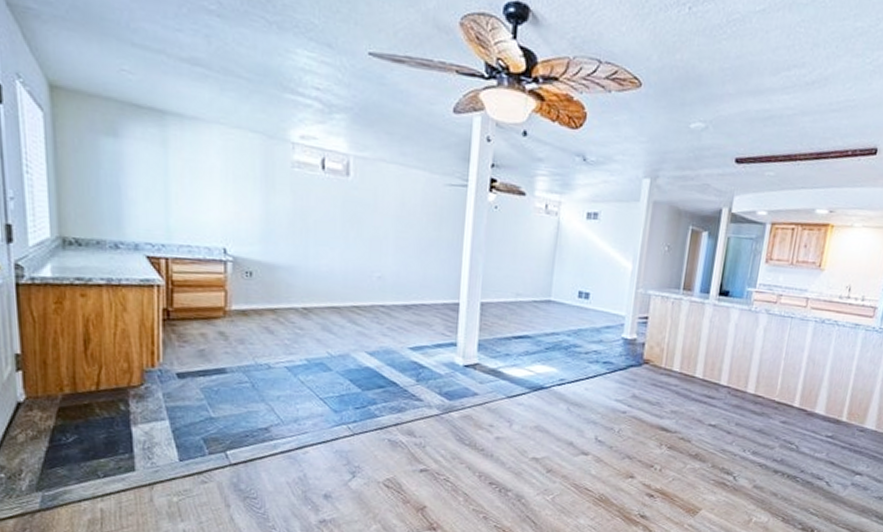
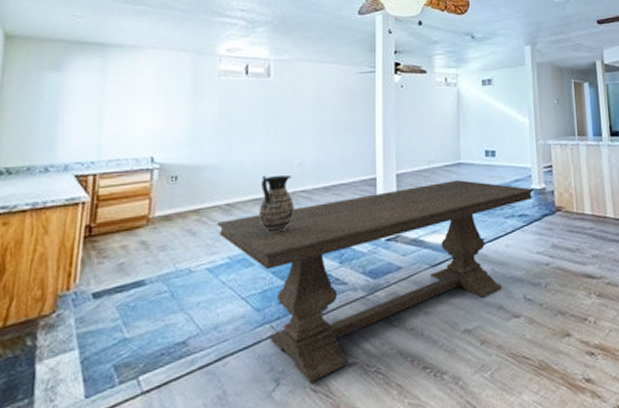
dining table: none [294,317,624,479] -> present [217,180,534,382]
ceramic jug: none [336,284,374,343] -> present [259,175,295,233]

